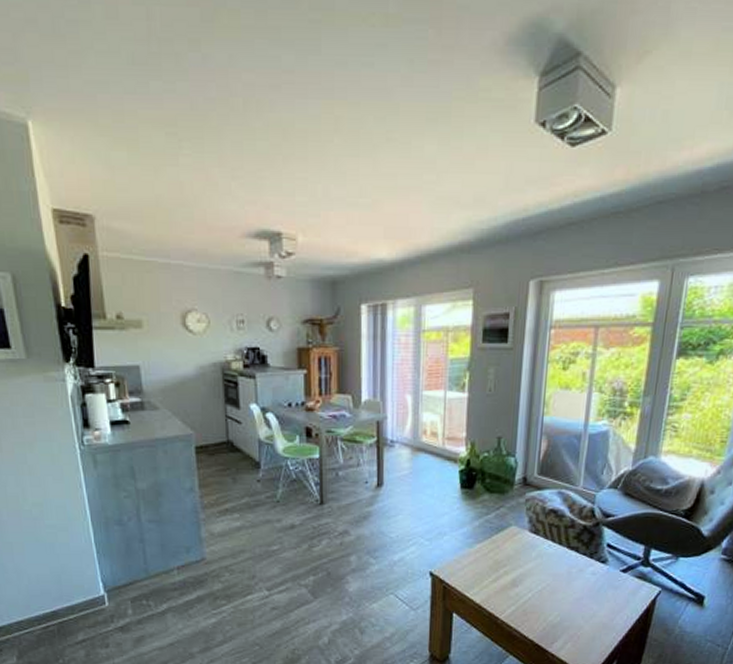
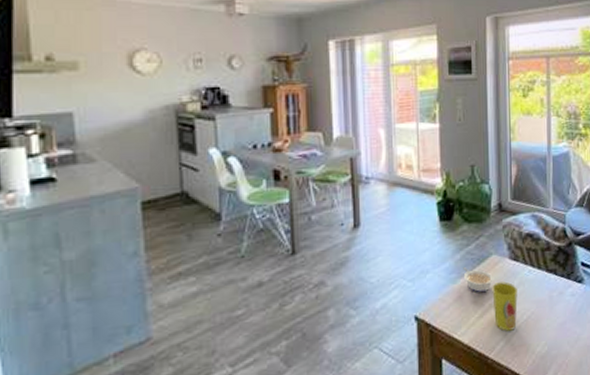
legume: none [480,534,512,559] -> present [463,267,495,292]
cup: none [507,552,535,598] -> present [492,281,518,331]

